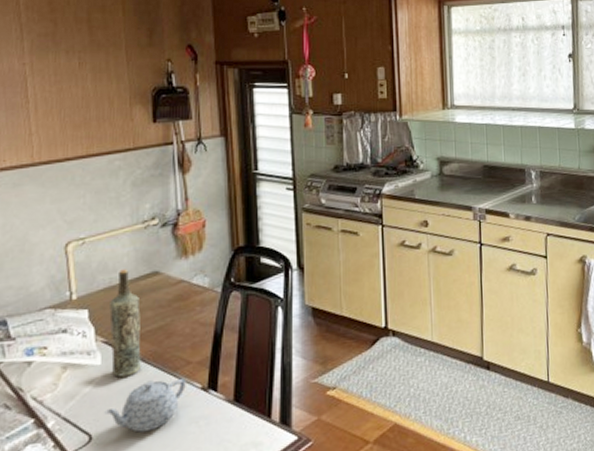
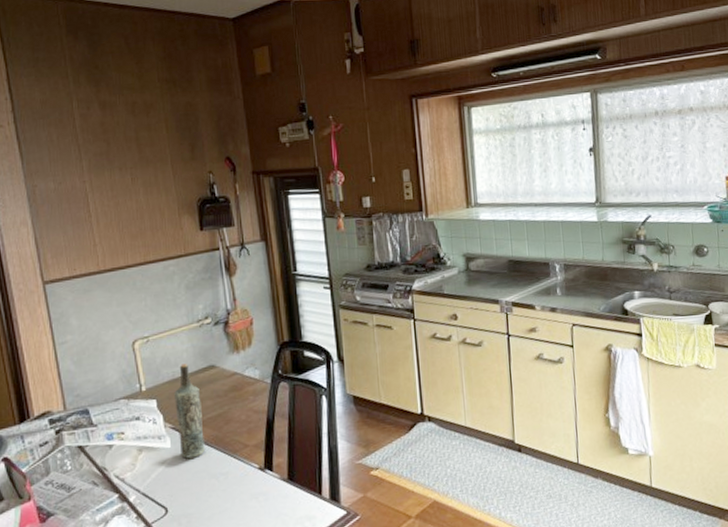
teapot: present [104,379,186,433] -> none [177,460,245,507]

